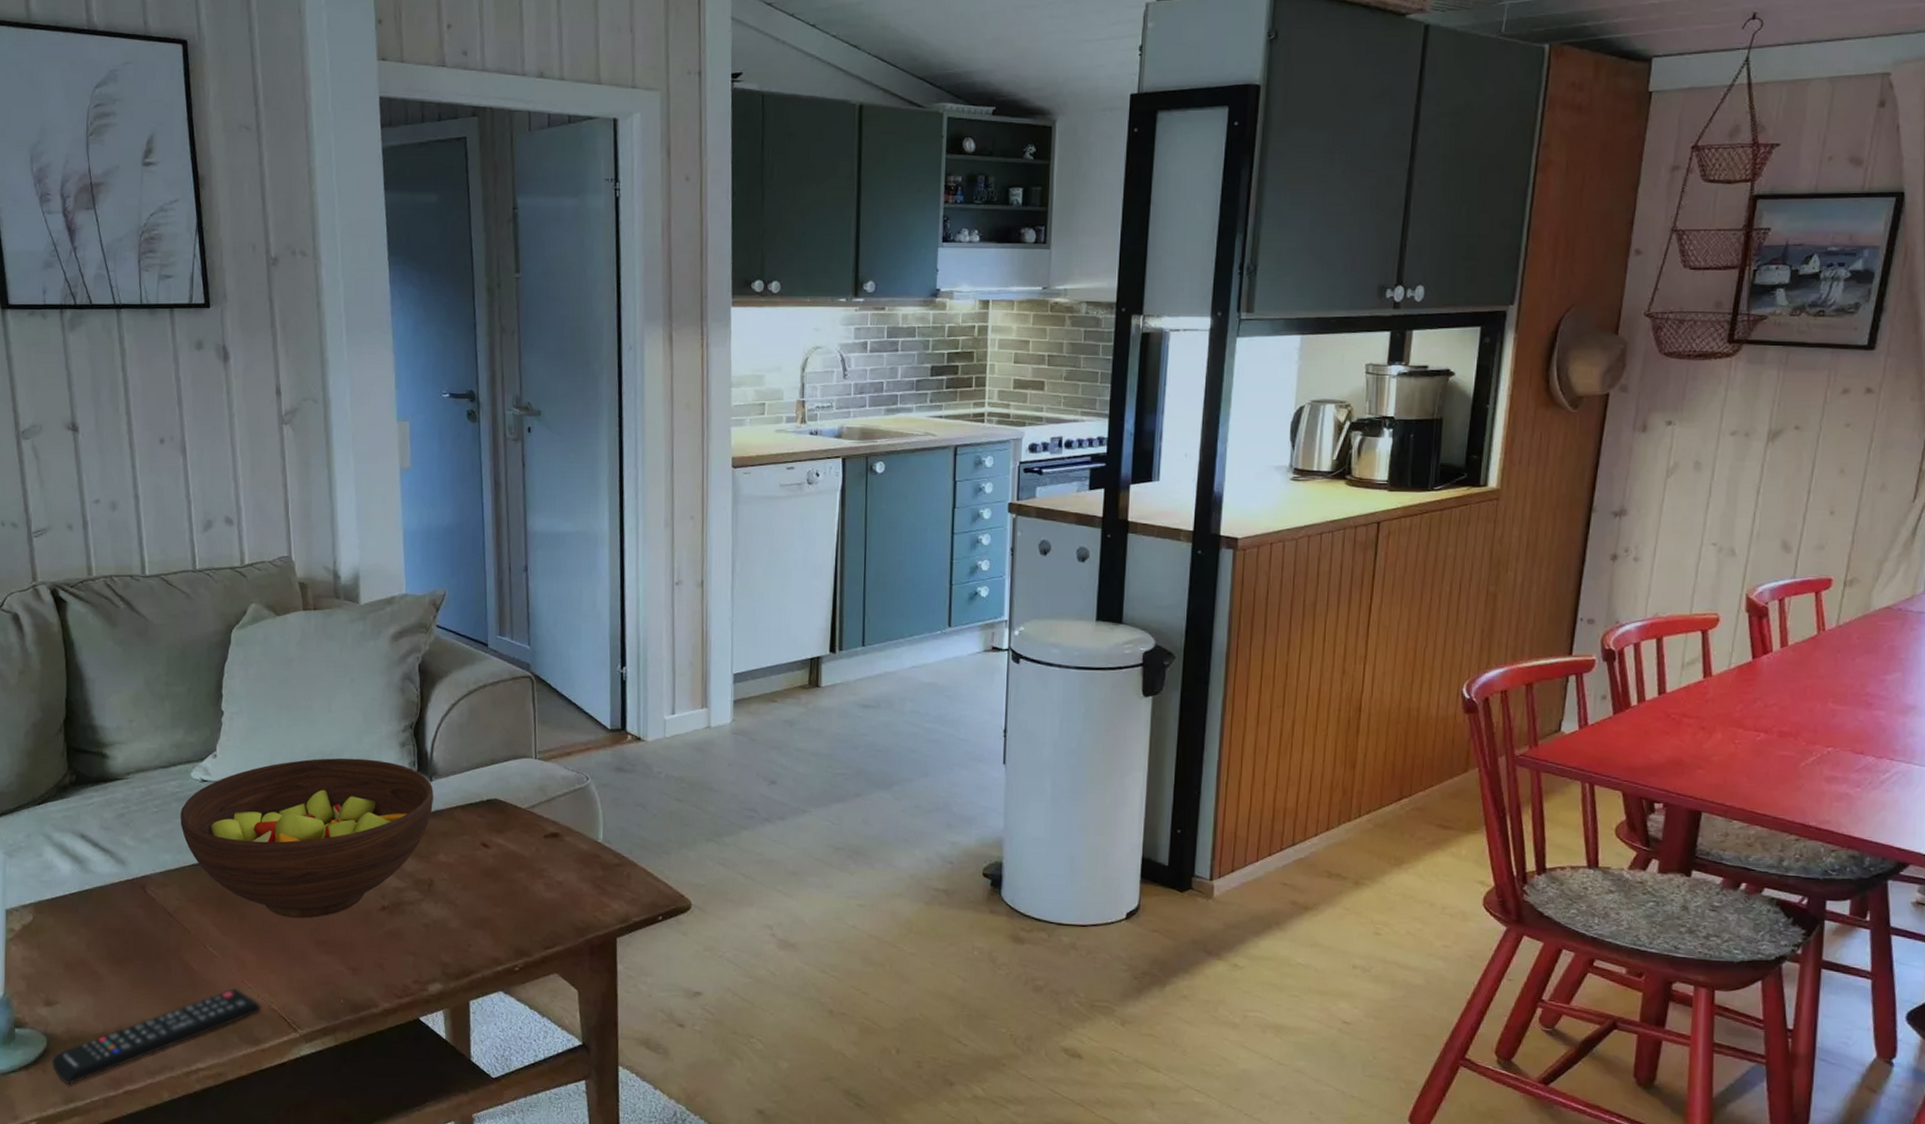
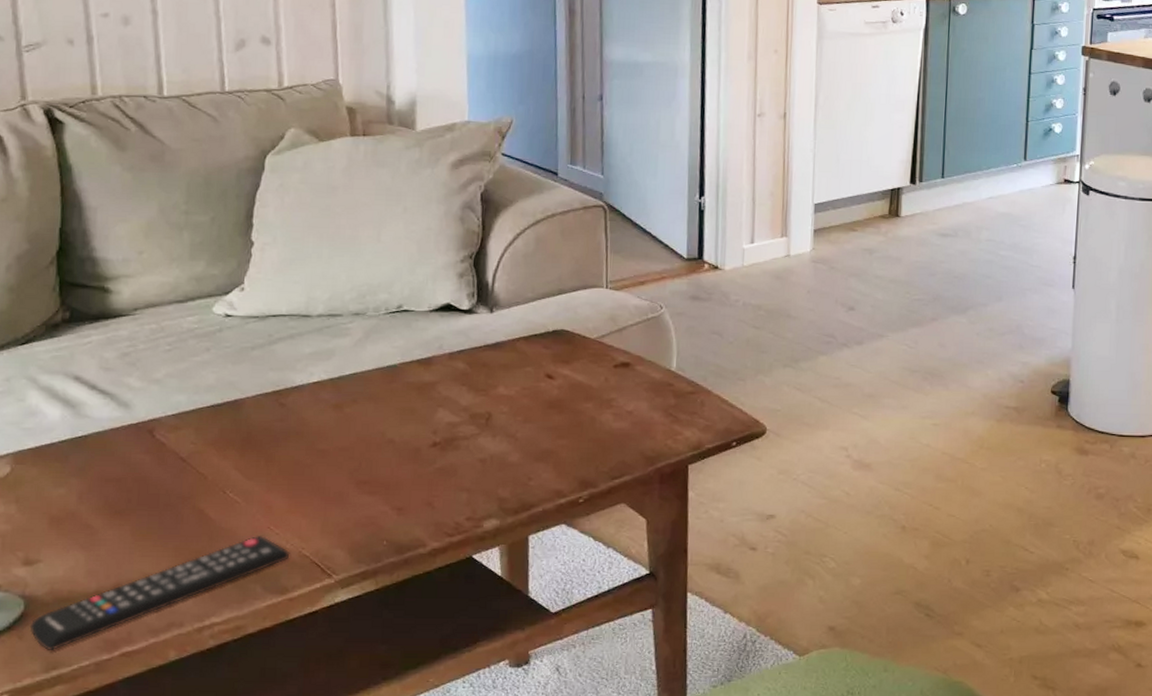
fruit bowl: present [180,758,433,918] -> none [198,289,494,458]

